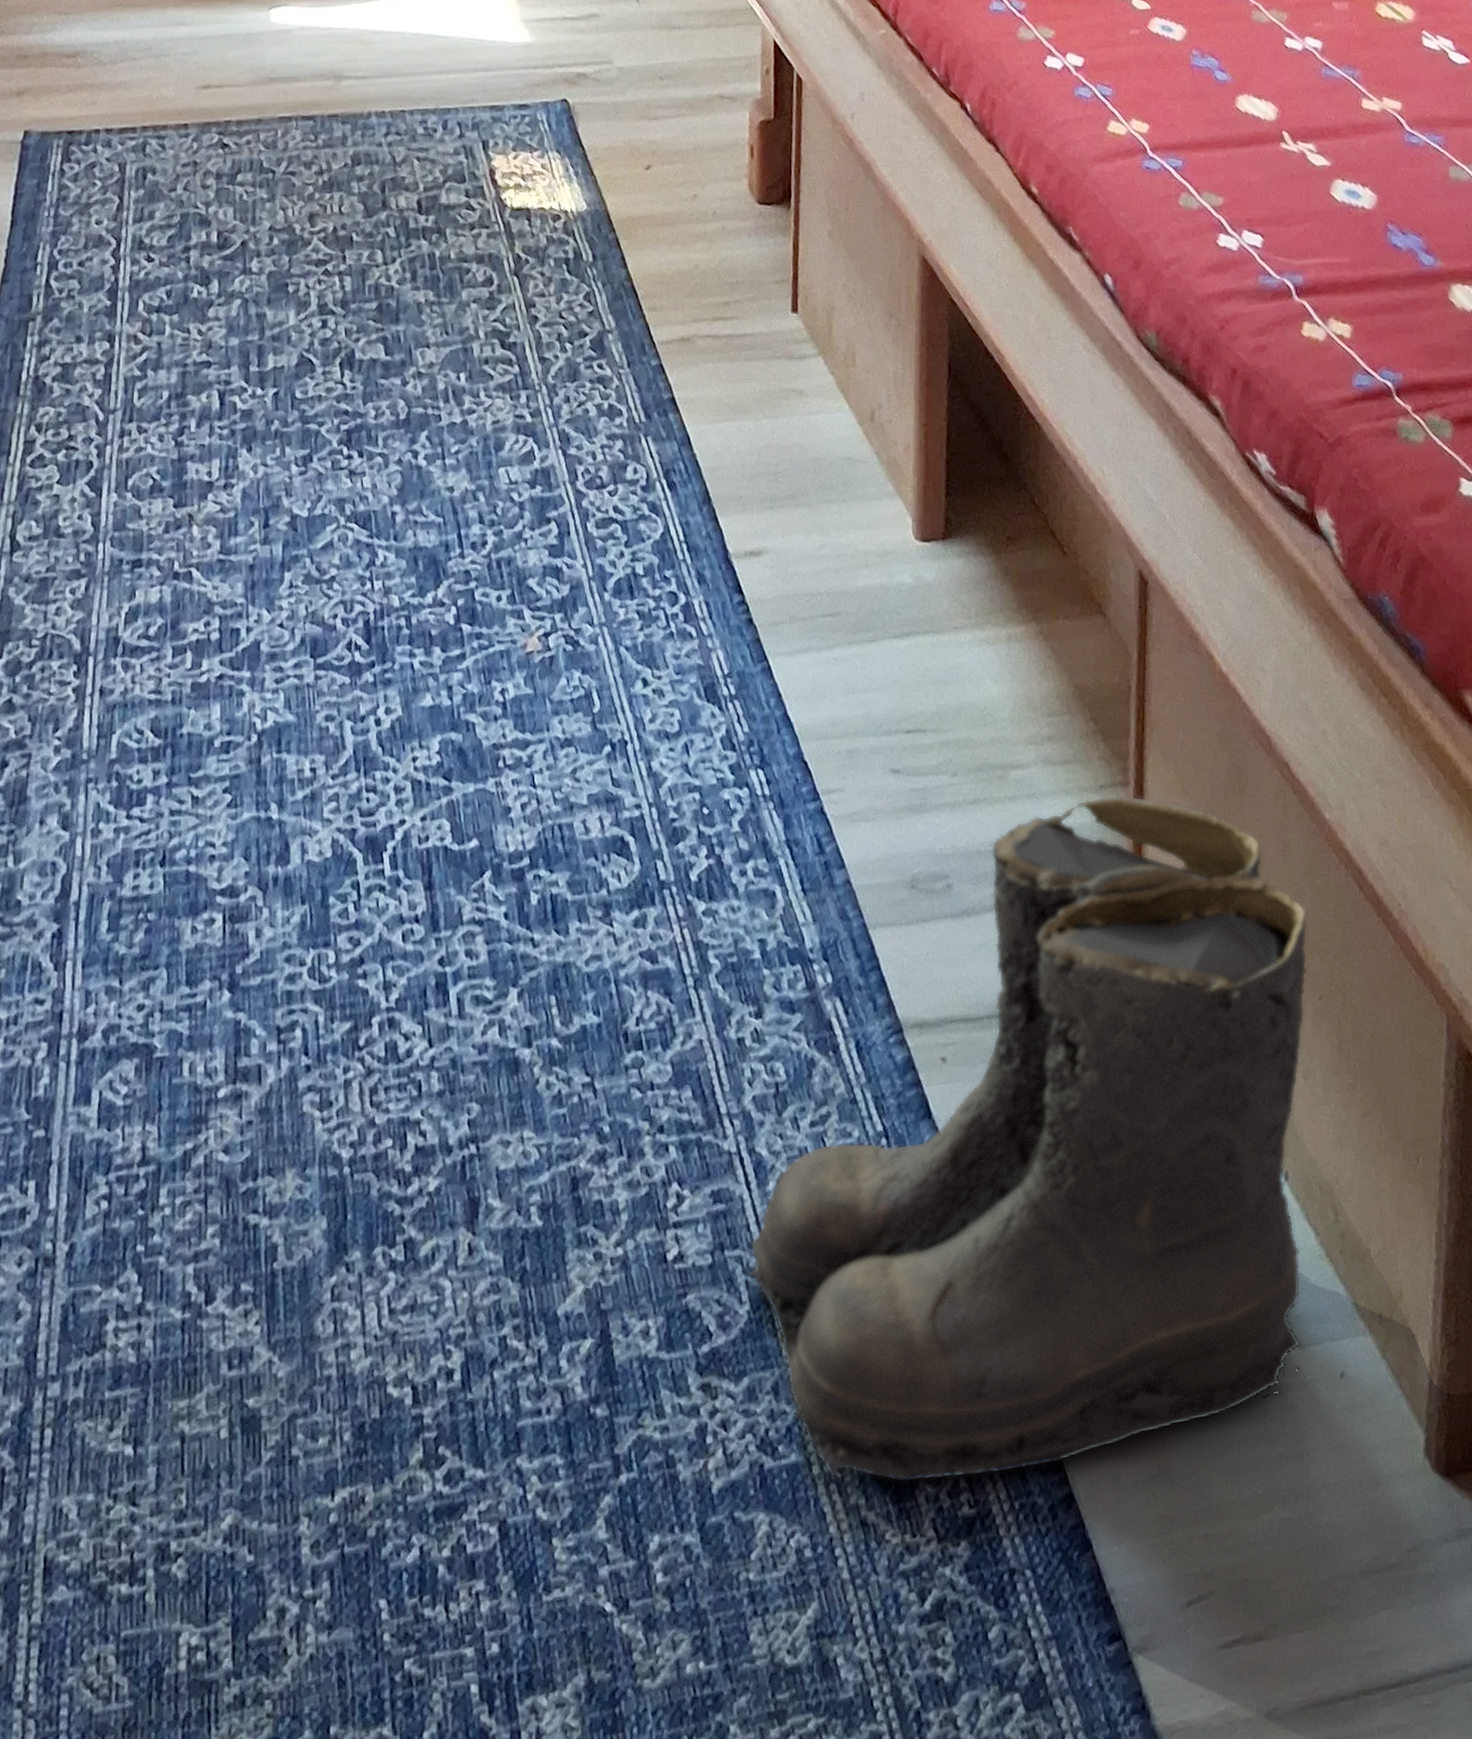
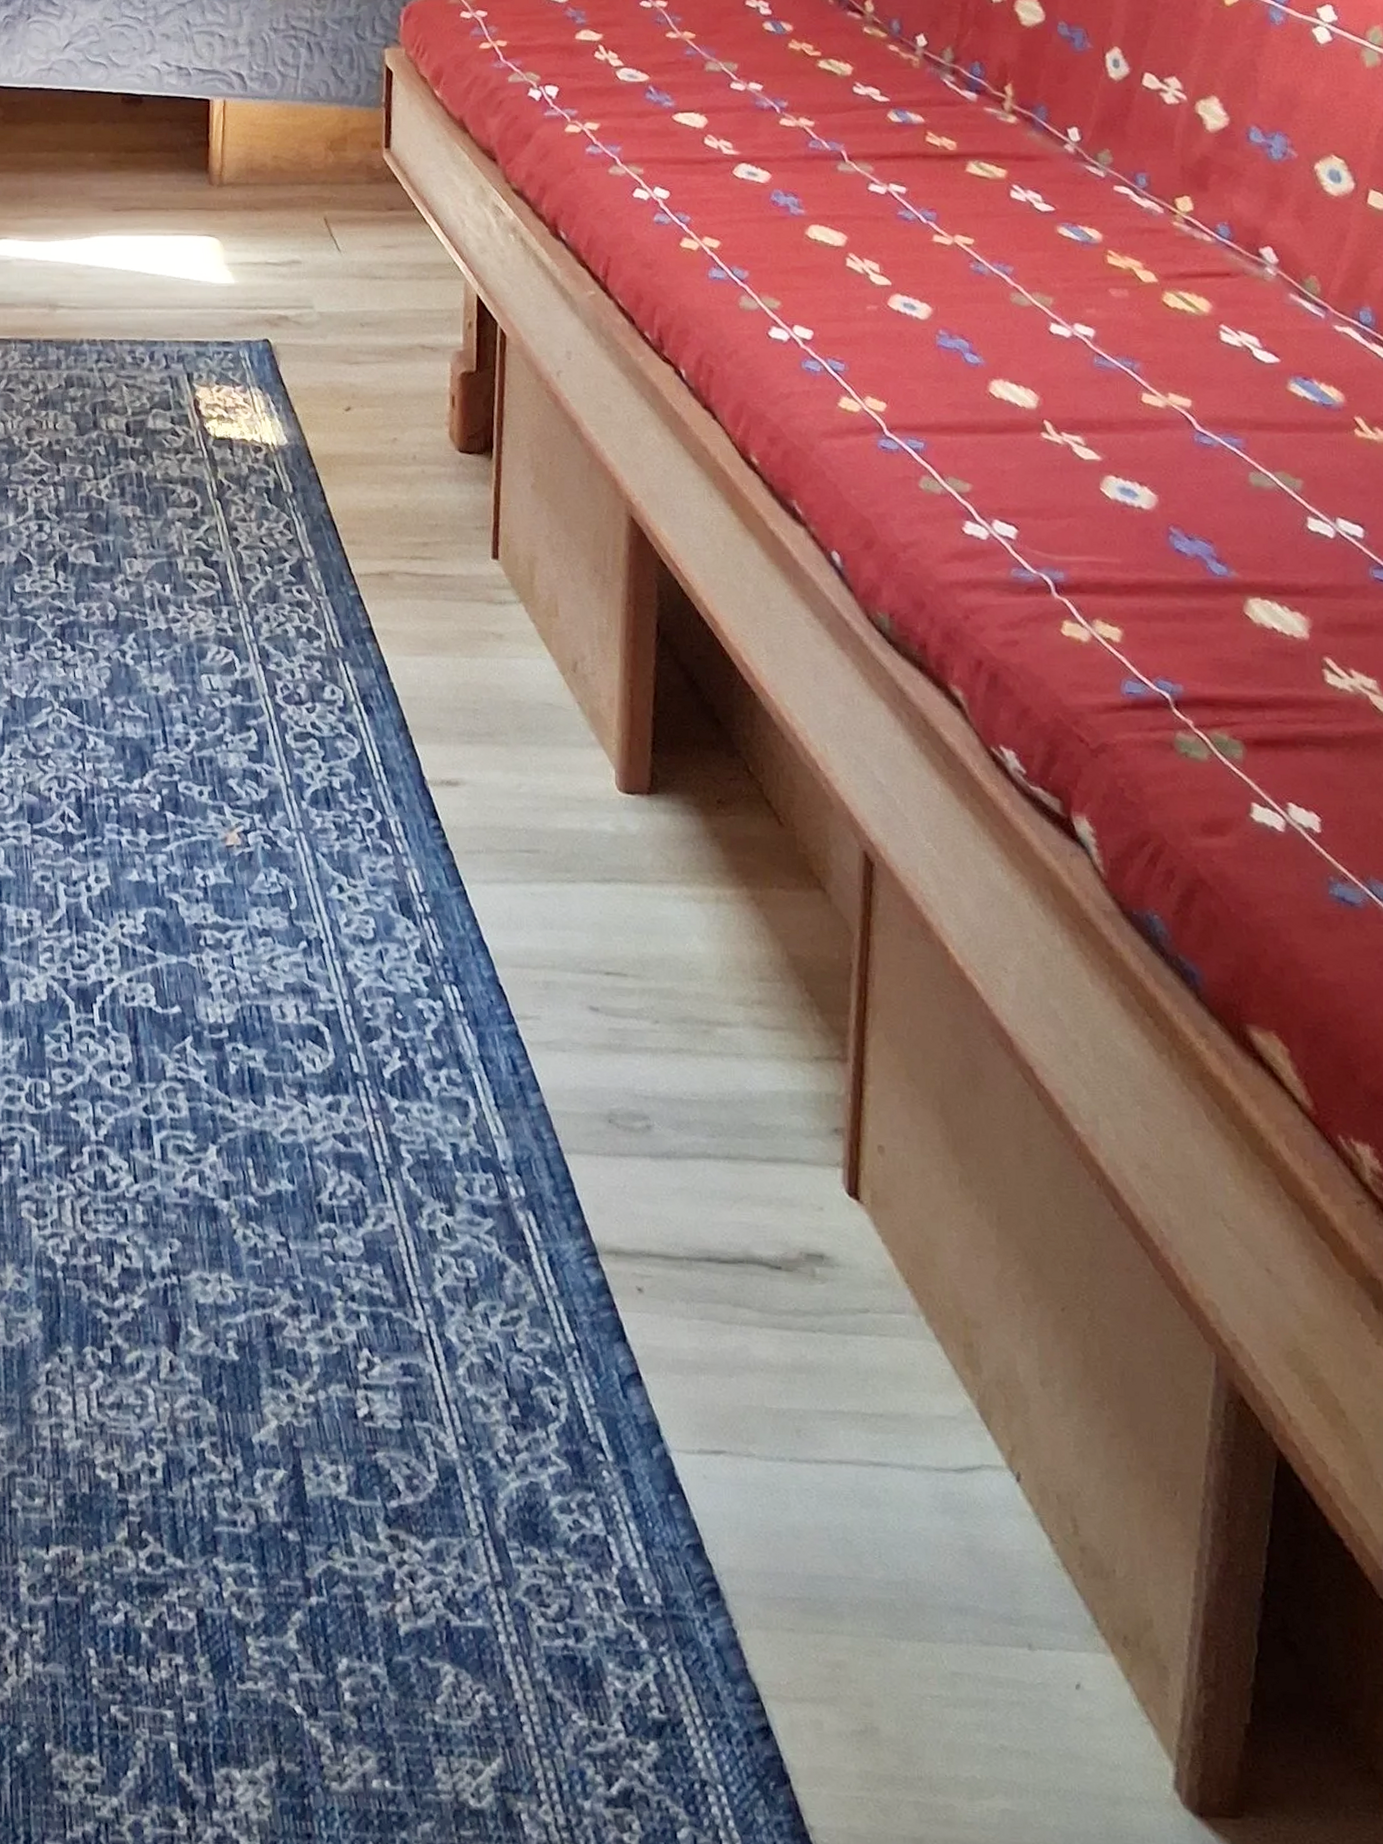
boots: present [745,795,1308,1483] -> none [434,1067,1051,1695]

